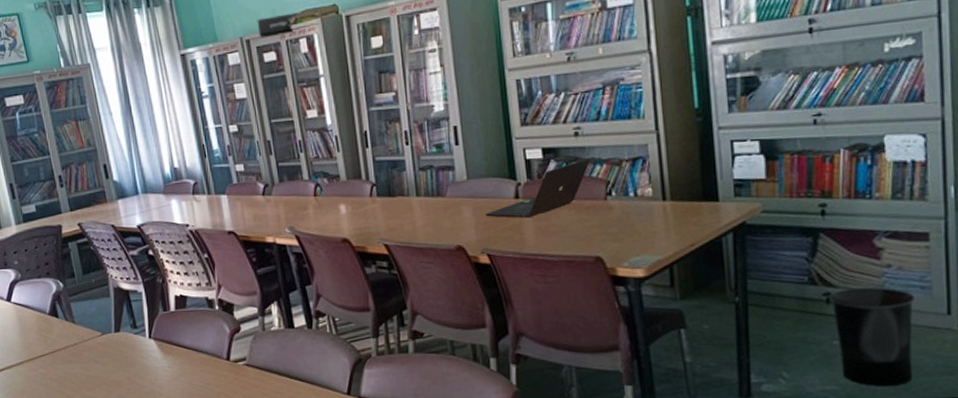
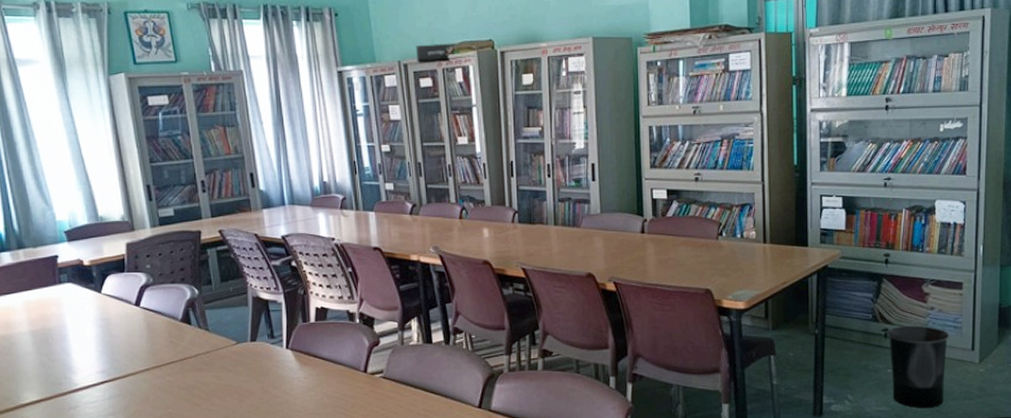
laptop: present [486,158,591,219] -> none [615,201,707,252]

